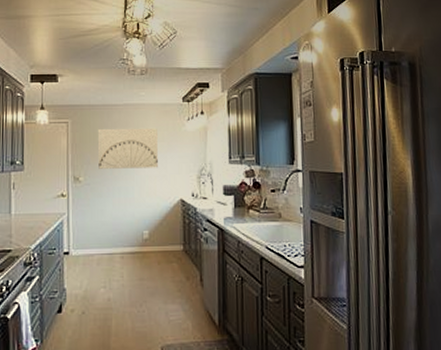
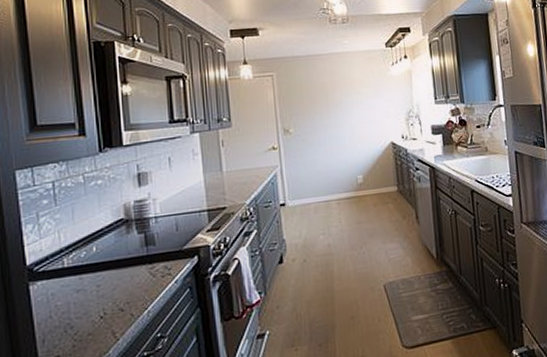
wall art: present [97,128,158,169] -> none [303,74,367,119]

